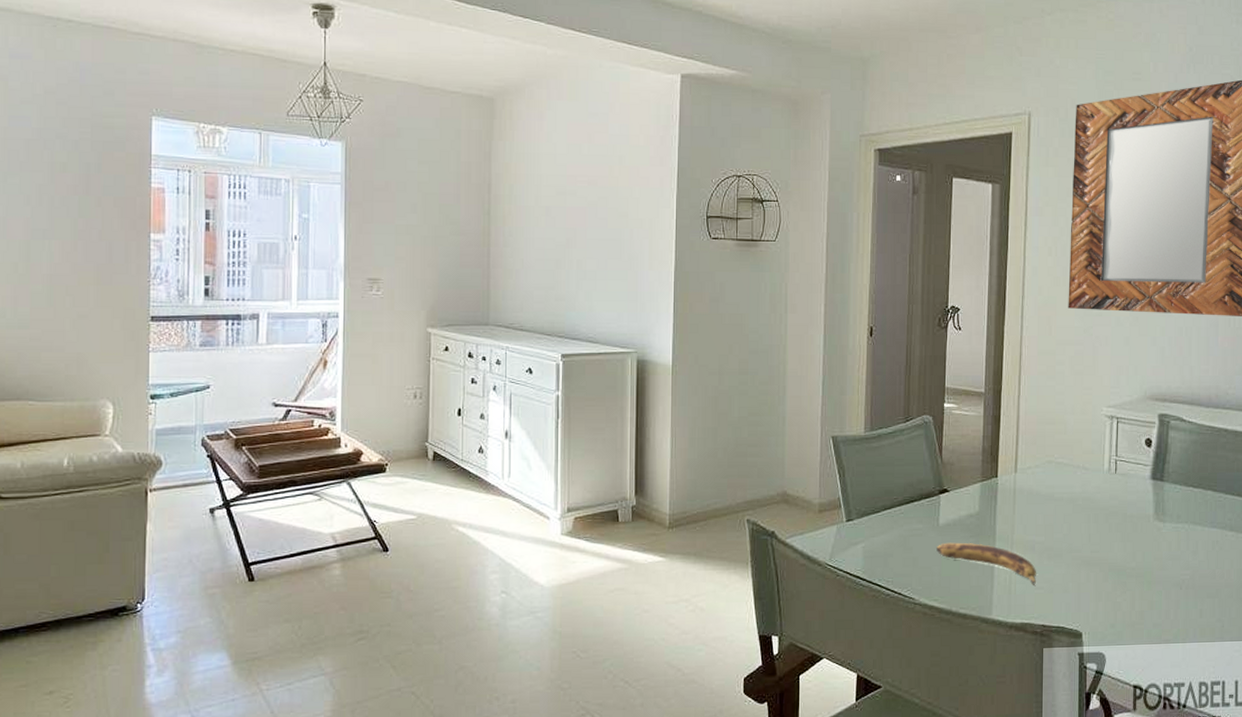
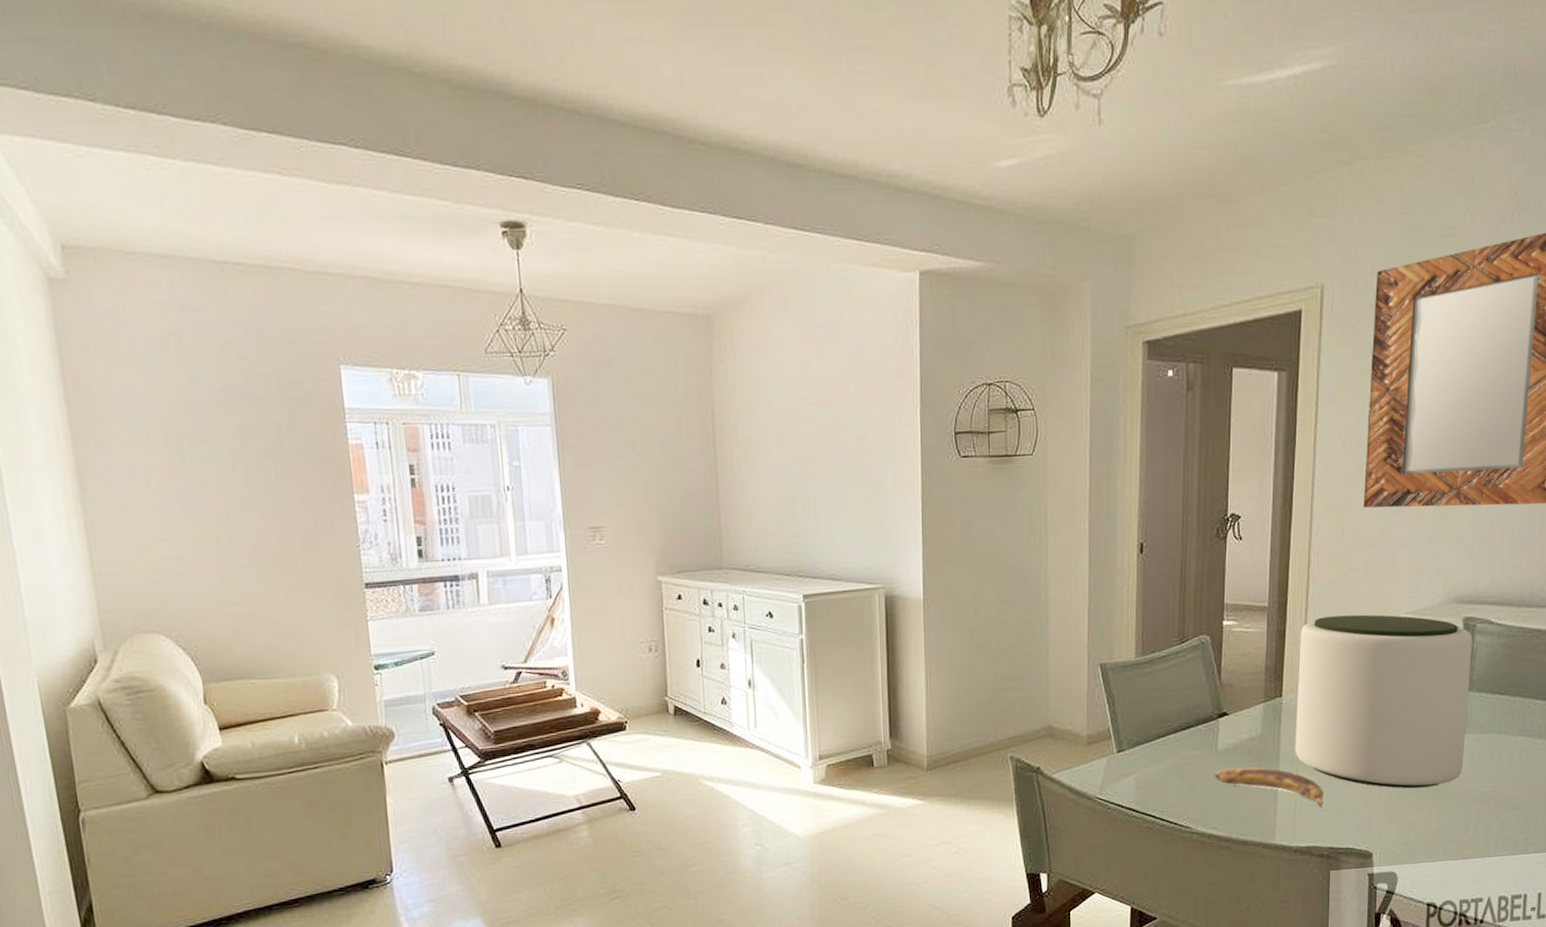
plant pot: none [1010,405,1167,572] -> present [1295,614,1473,789]

